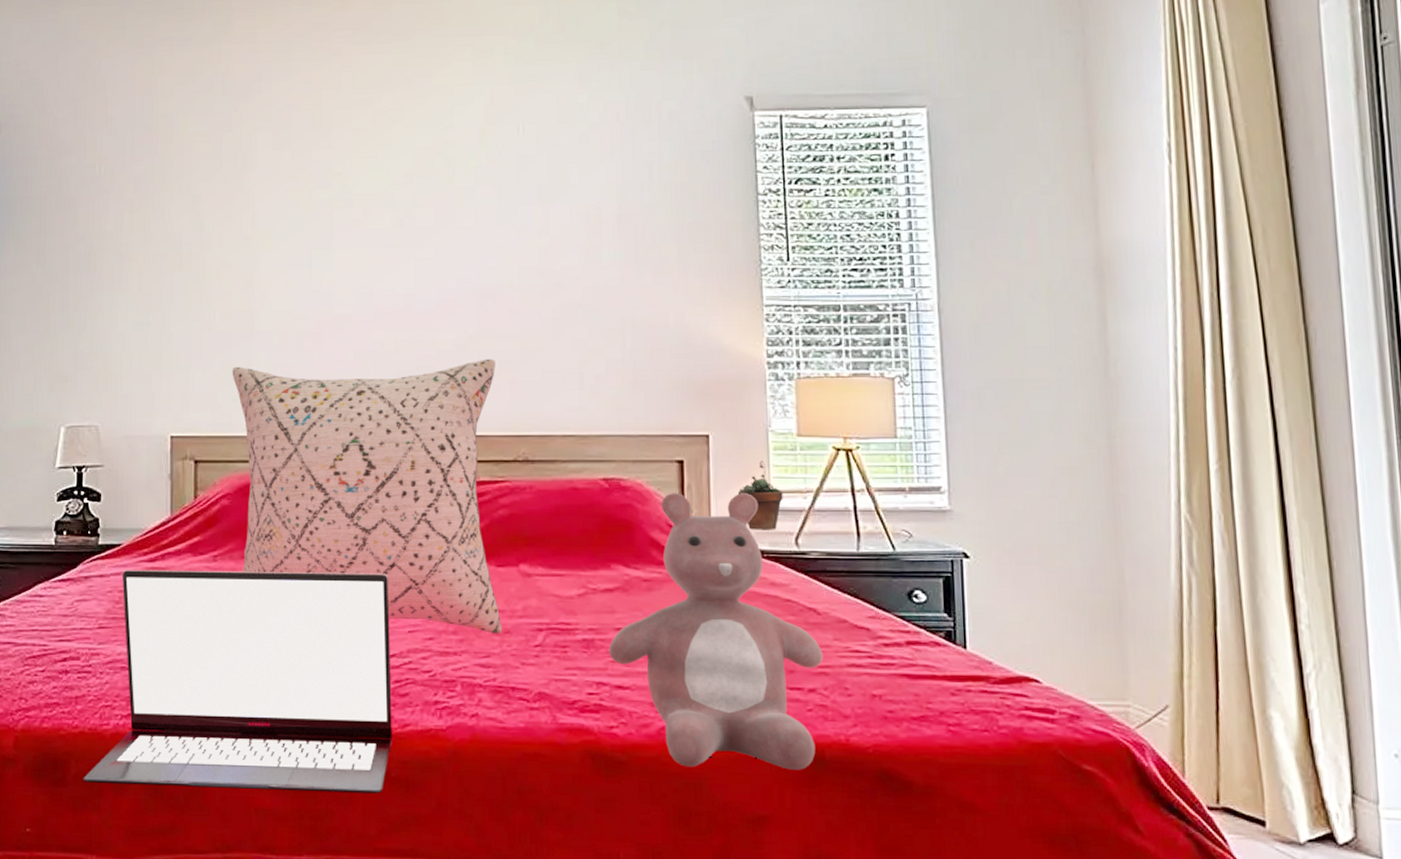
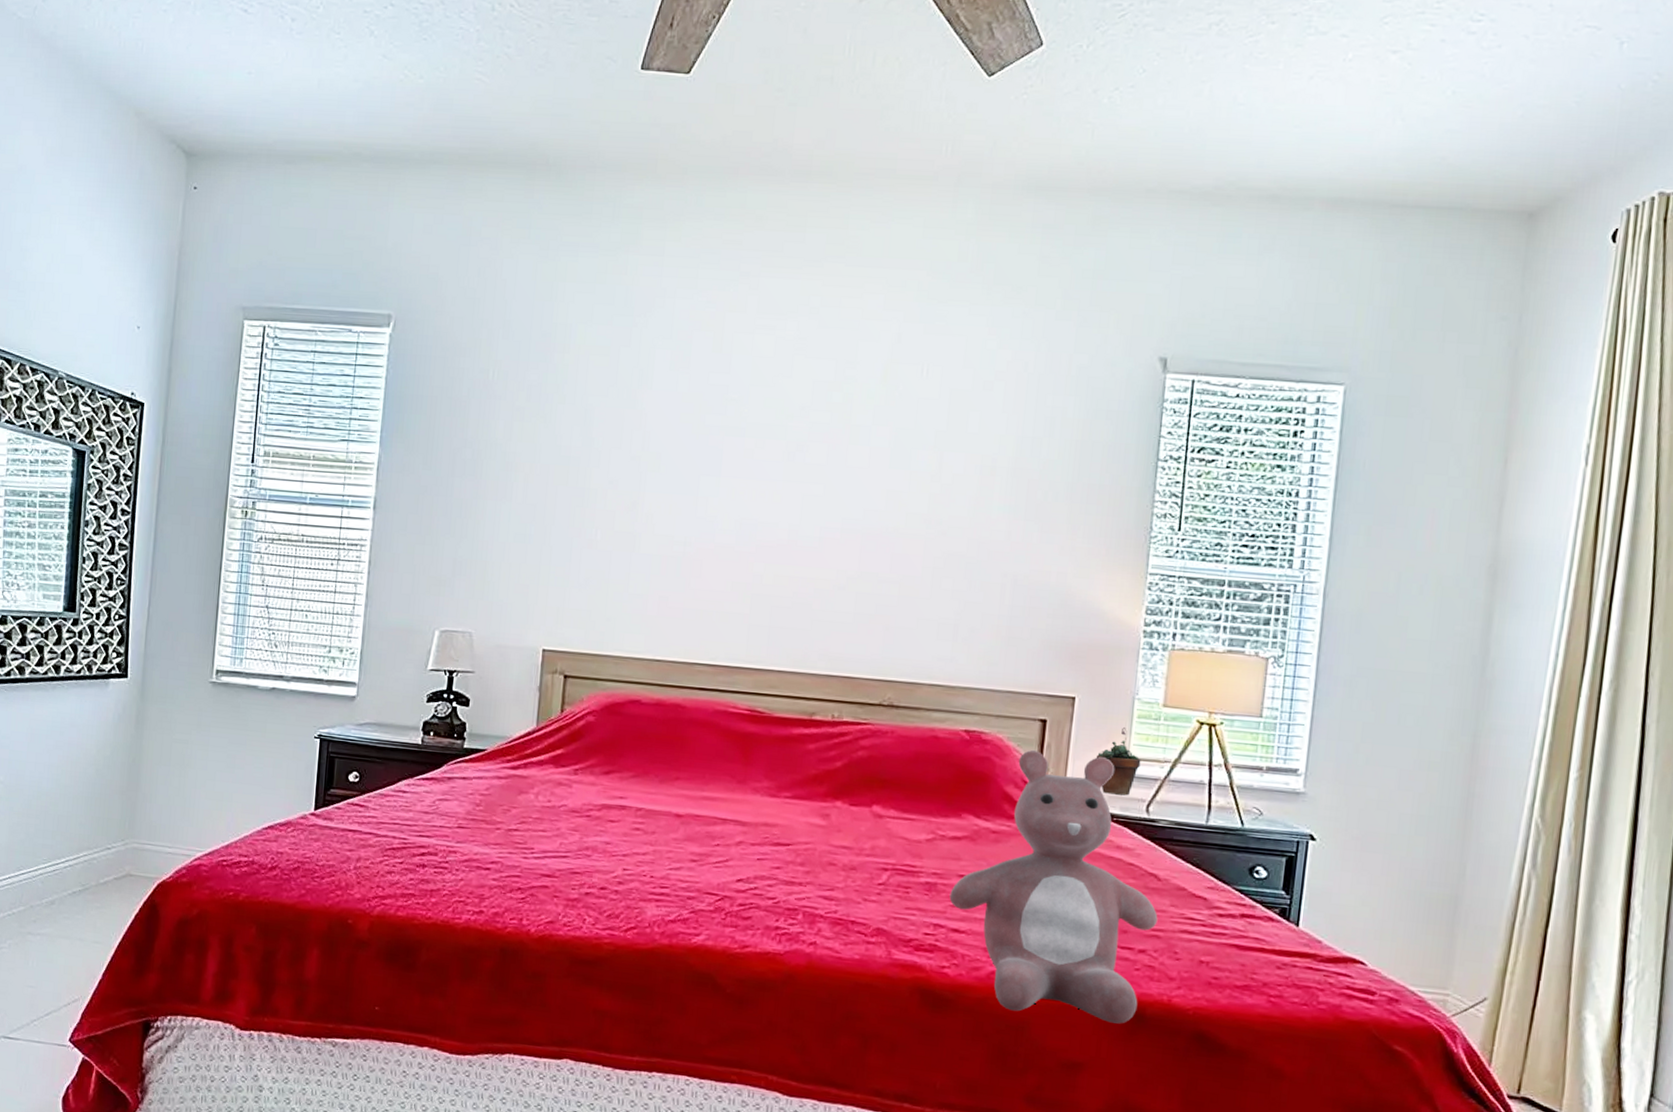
laptop: present [83,569,392,794] -> none [432,774,744,1007]
pillow: present [232,359,503,634] -> none [601,586,872,870]

